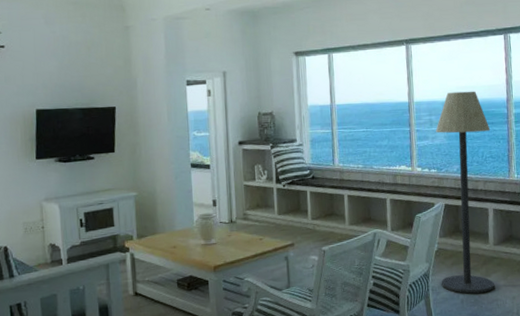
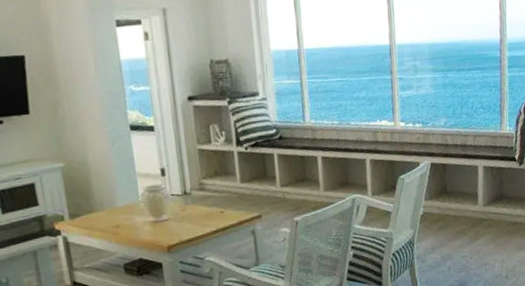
floor lamp: present [435,91,494,294] -> none [420,30,483,260]

